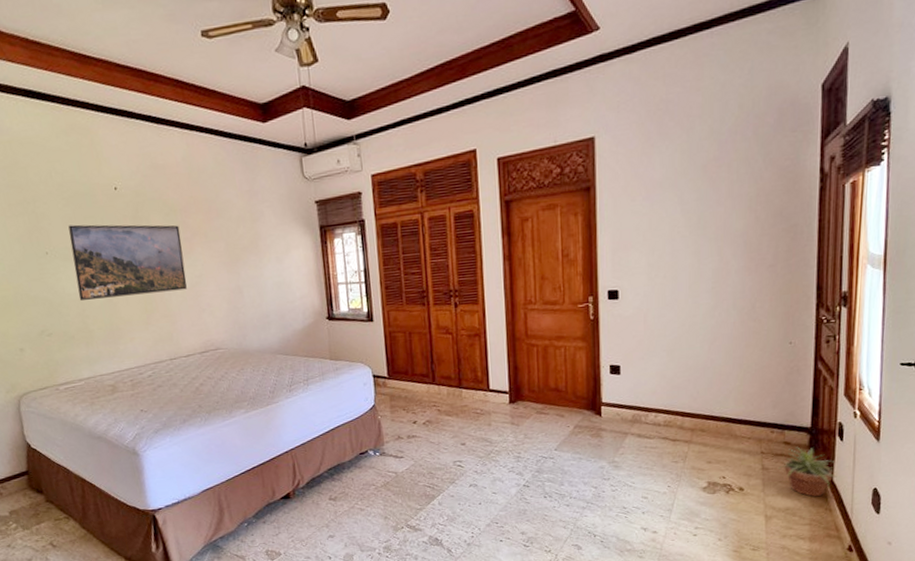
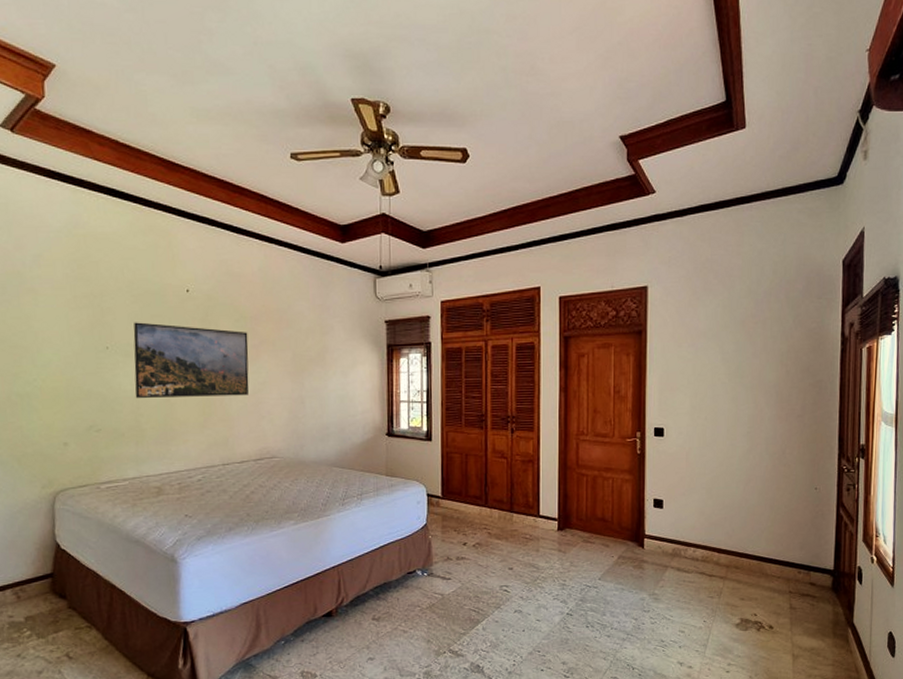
potted plant: present [778,447,837,497] -> none [805,588,857,637]

